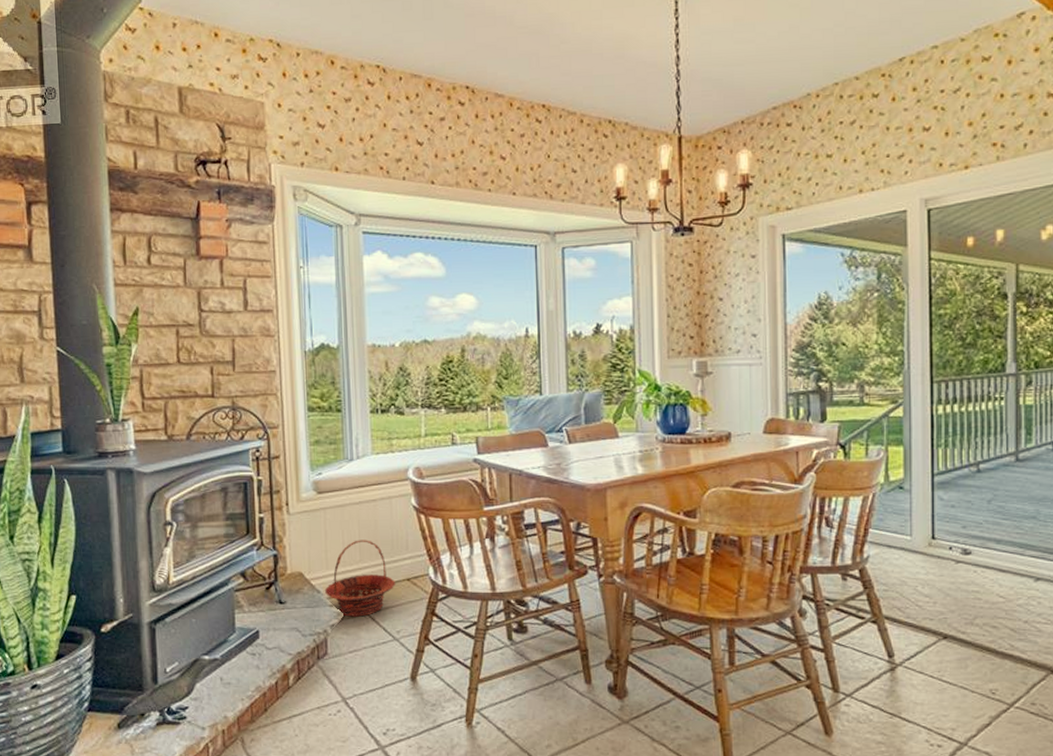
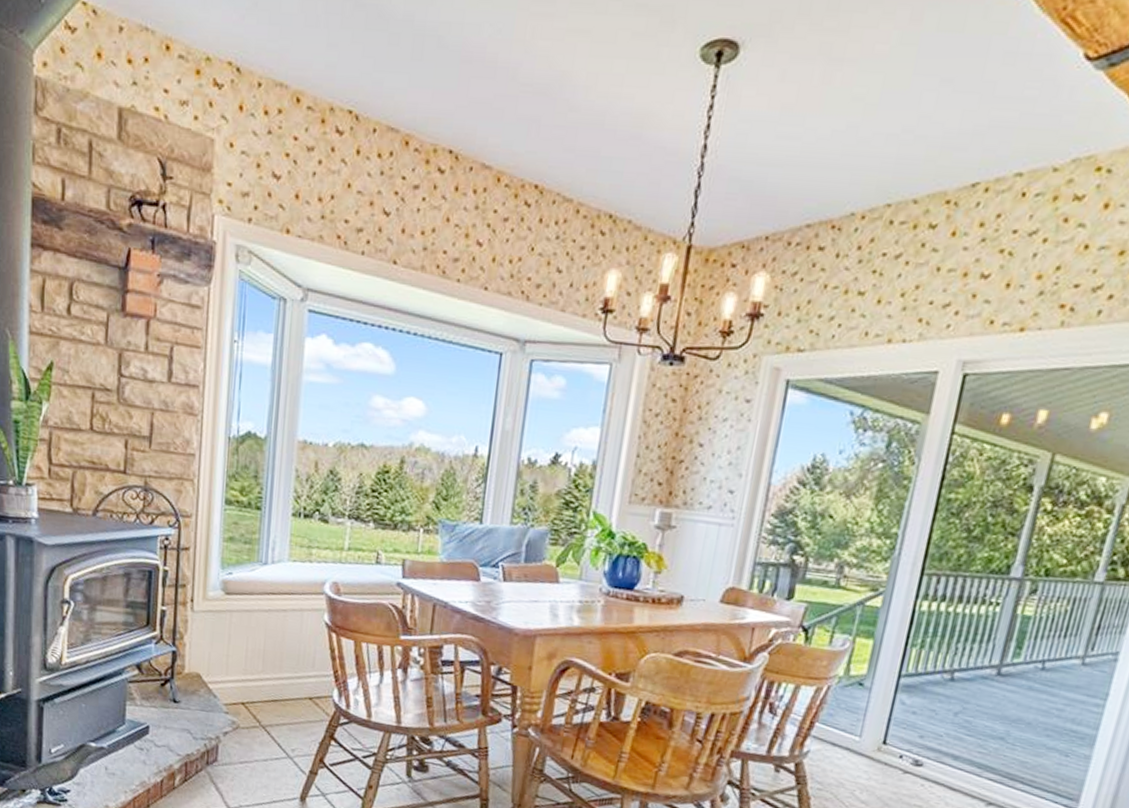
basket: present [324,540,395,617] -> none [221,649,296,729]

